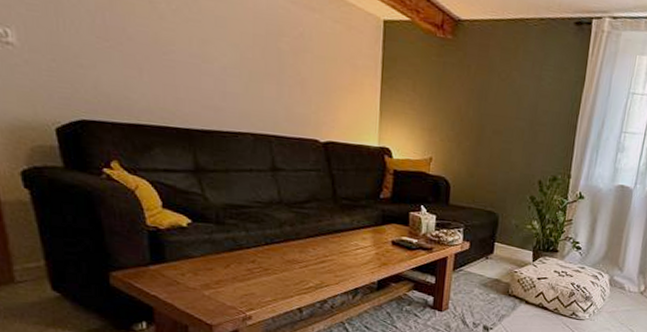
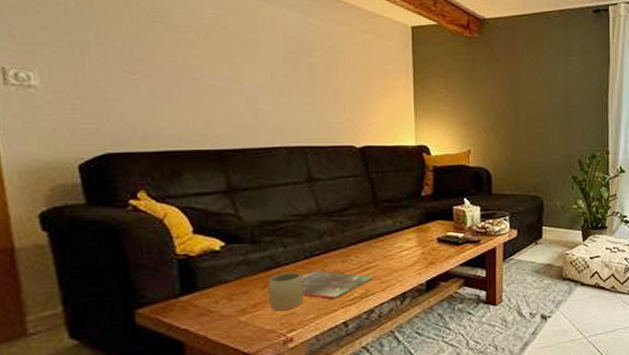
mug: none [230,255,264,291] -> present [268,272,304,311]
magazine: none [261,257,329,286] -> present [301,270,374,300]

